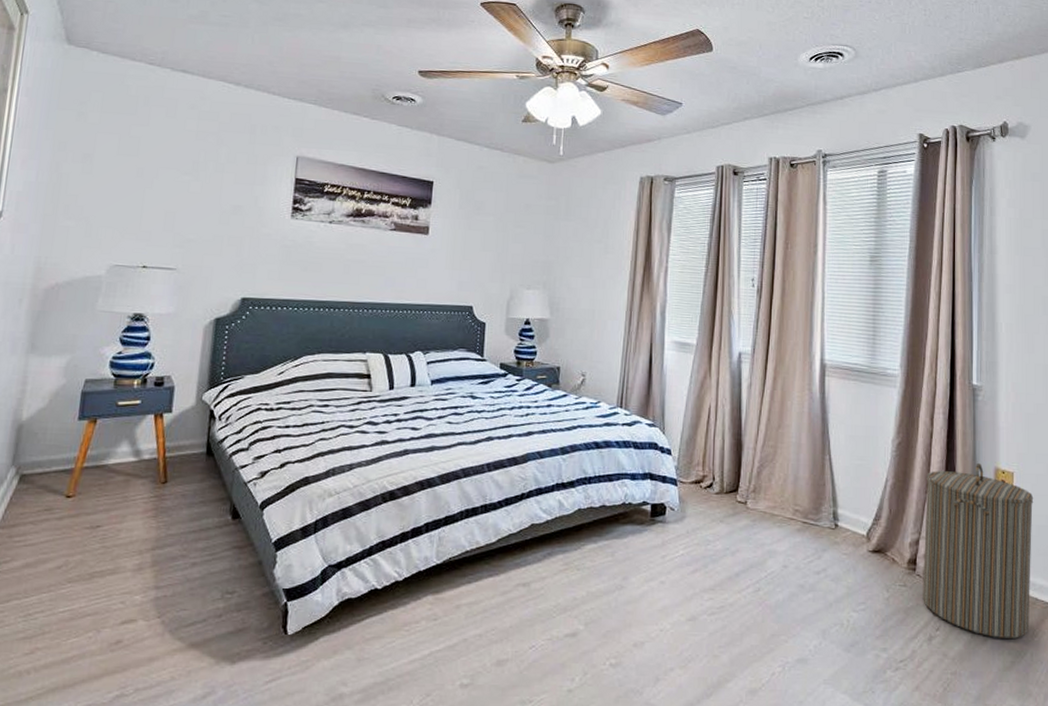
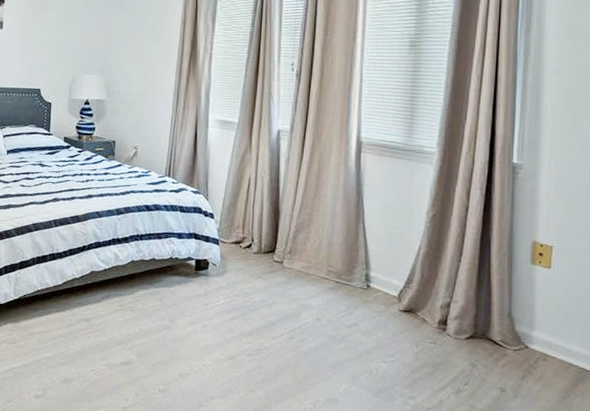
laundry hamper: present [923,462,1034,640] -> none [452,235,573,398]

